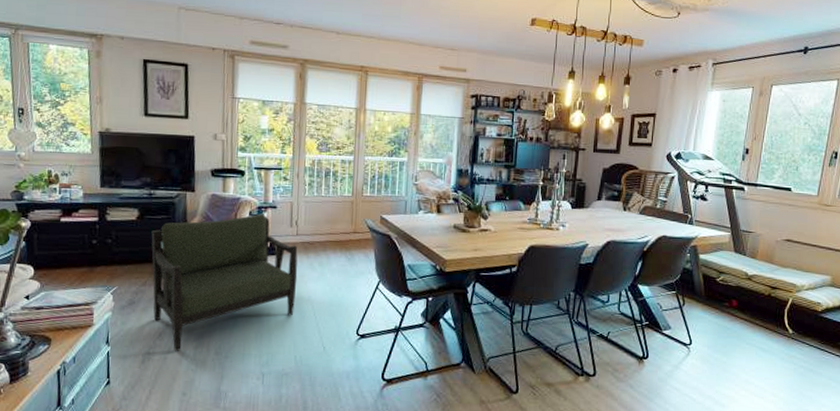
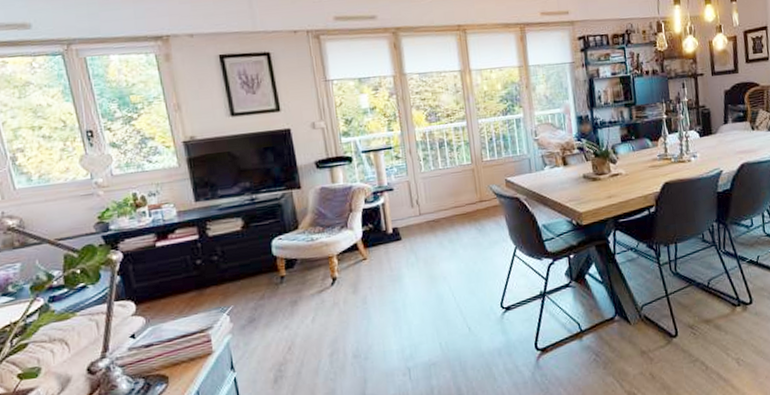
armchair: present [151,213,298,352] -> none [260,198,431,364]

